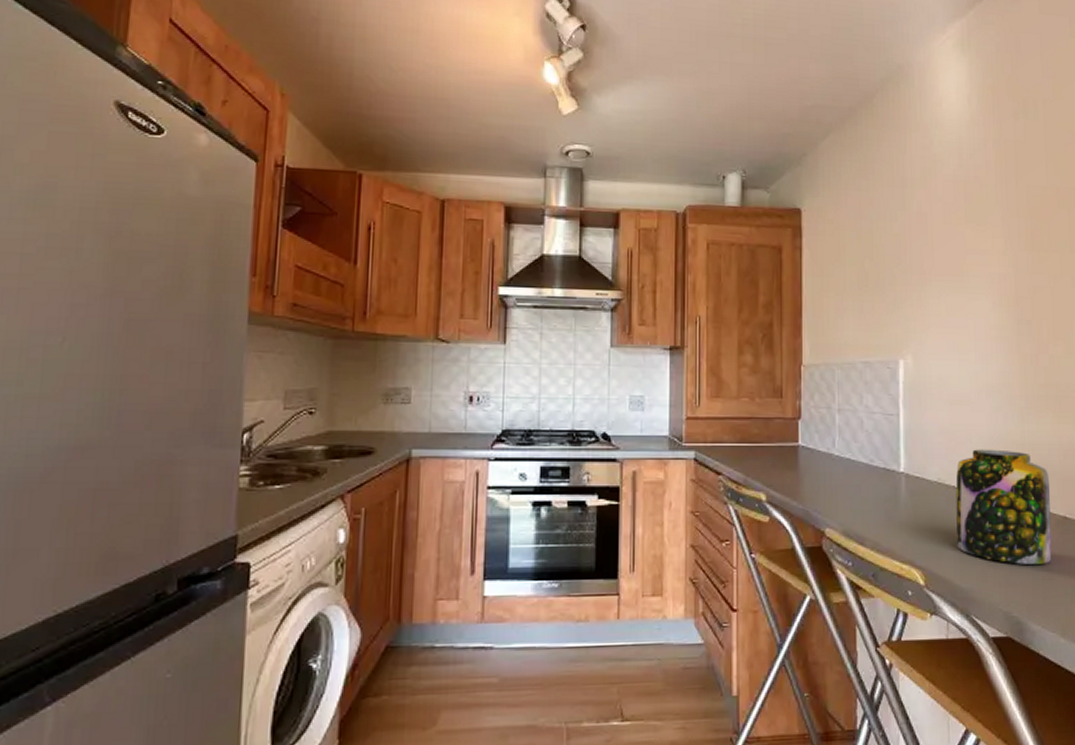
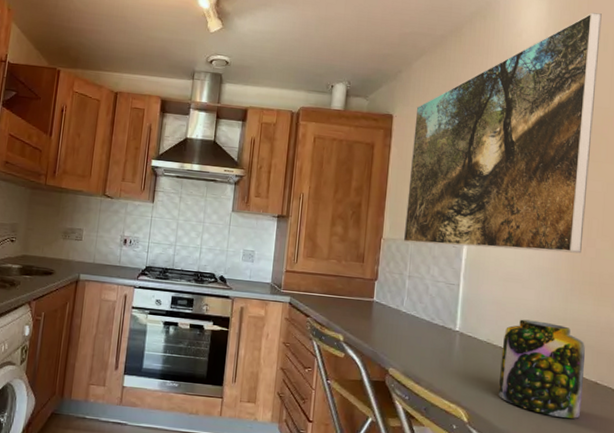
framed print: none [827,74,1034,368] -> present [403,12,602,254]

